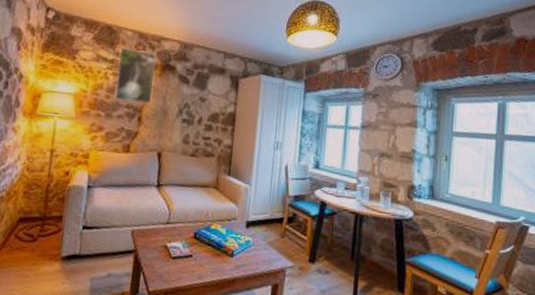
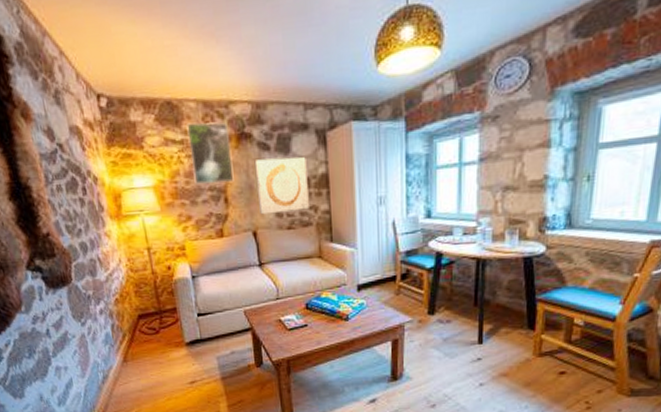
wall art: none [168,89,219,142] -> present [254,157,309,215]

